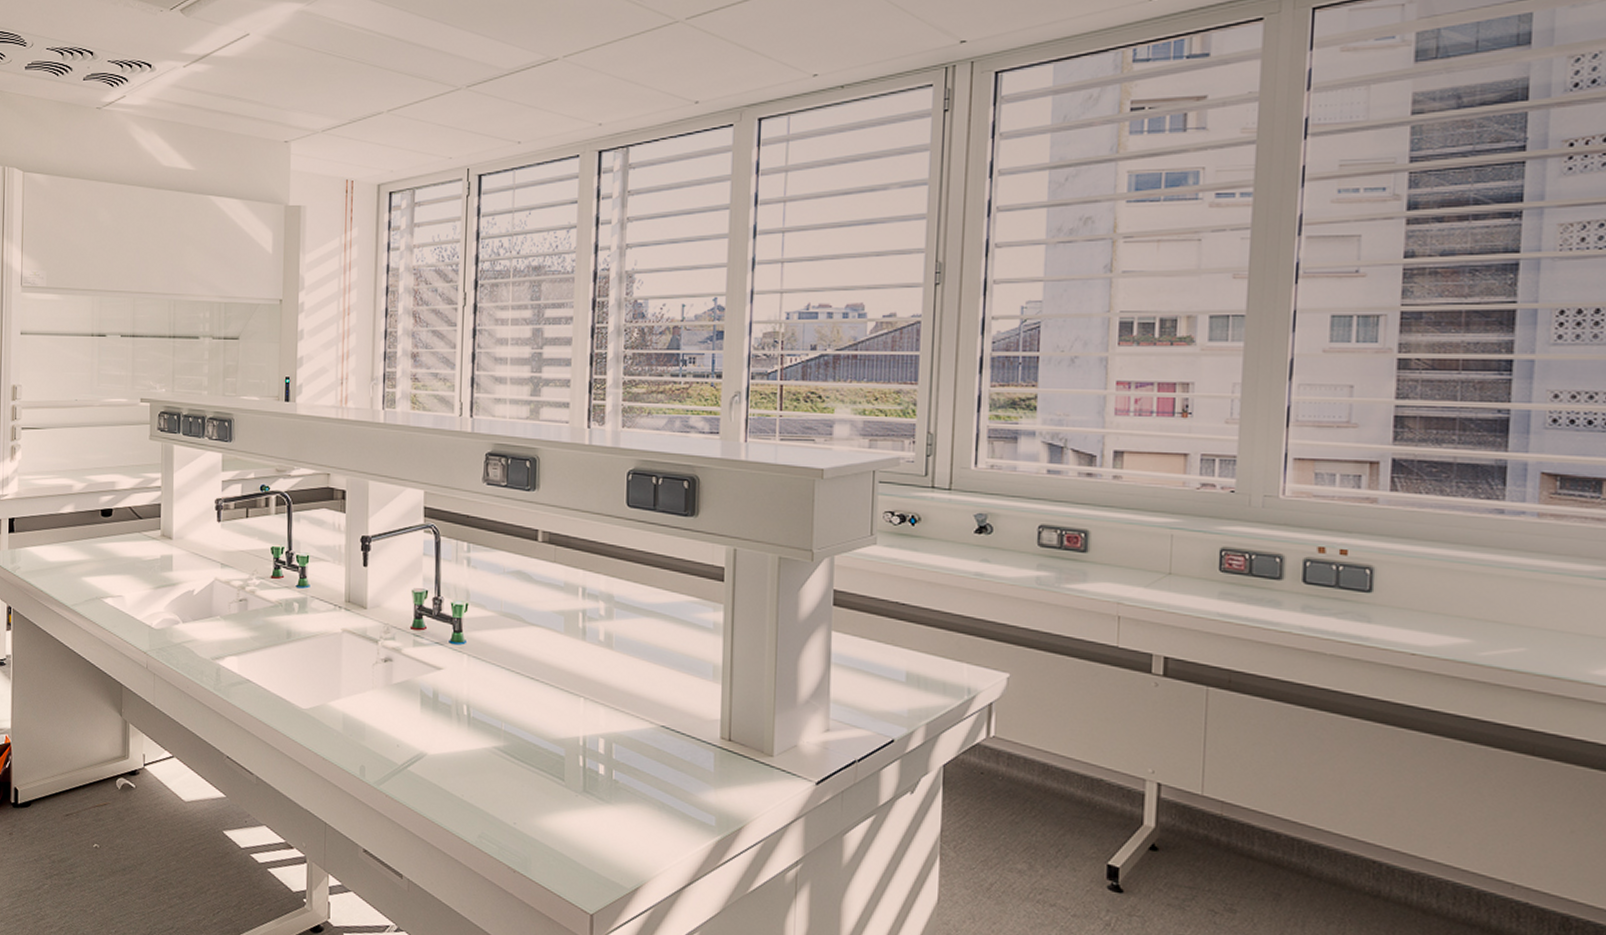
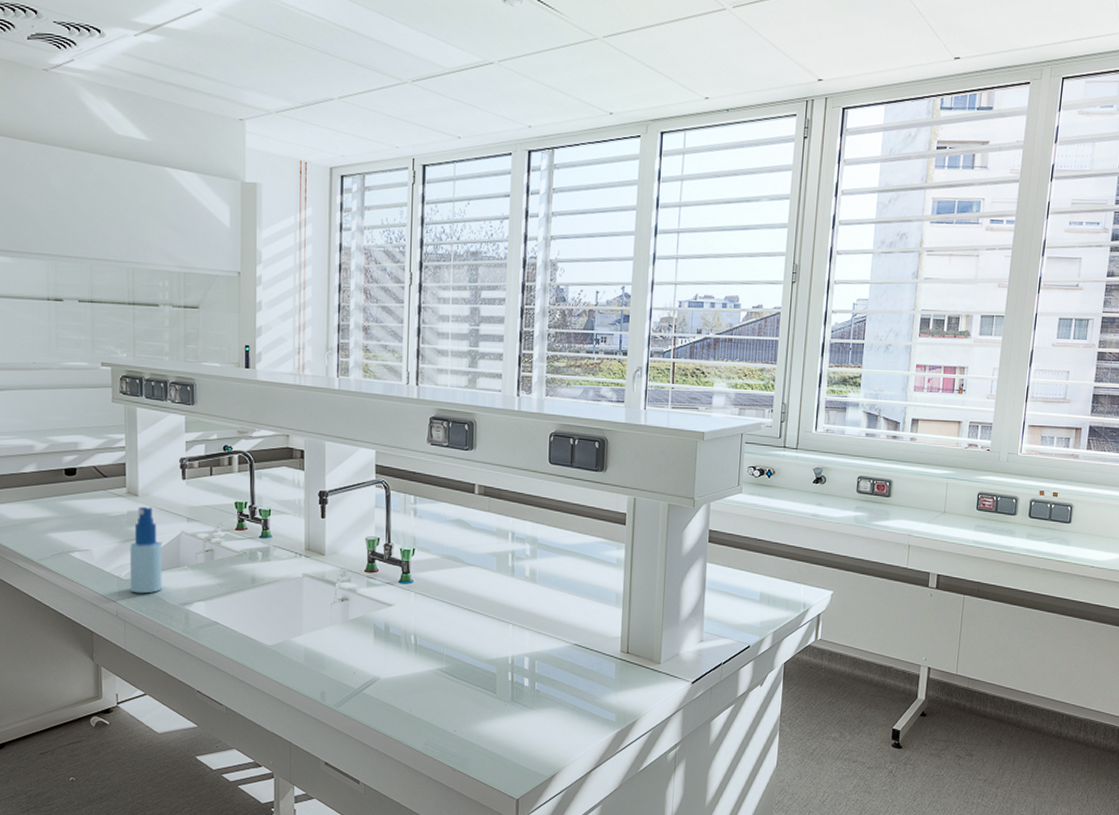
spray bottle: none [161,550,195,645] -> present [130,506,162,594]

